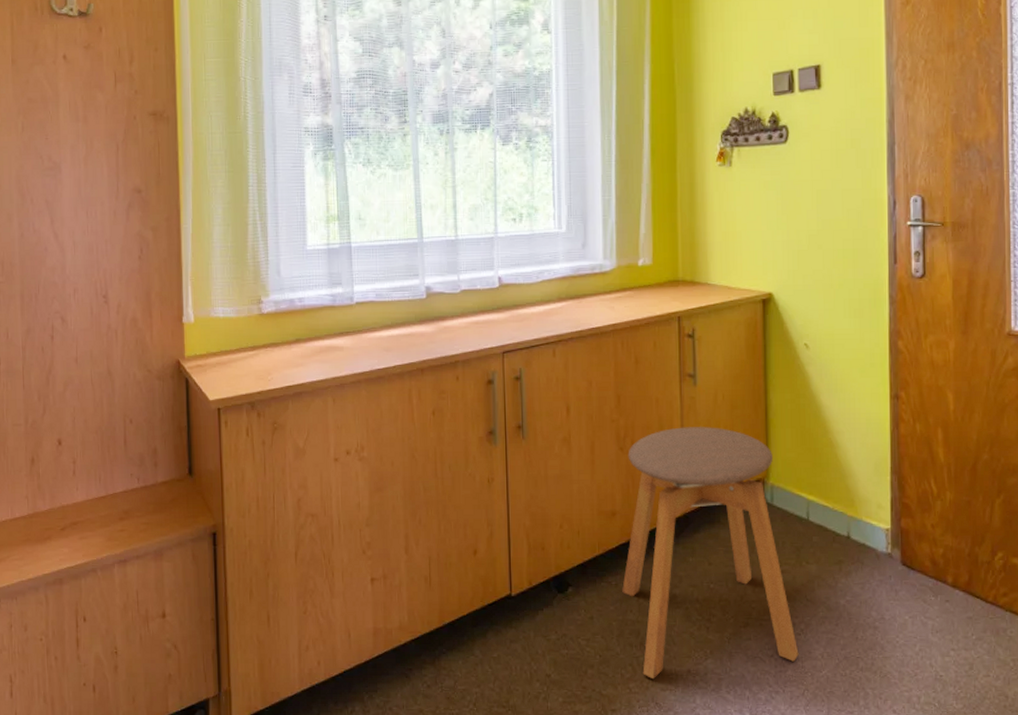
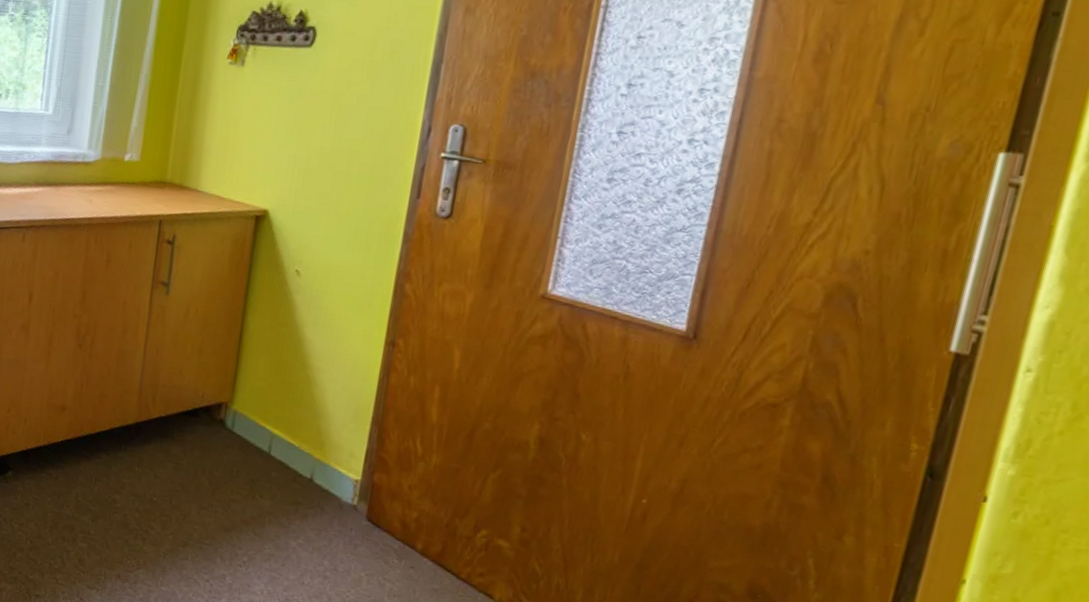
stool: present [622,427,799,680] -> none [61,334,241,591]

